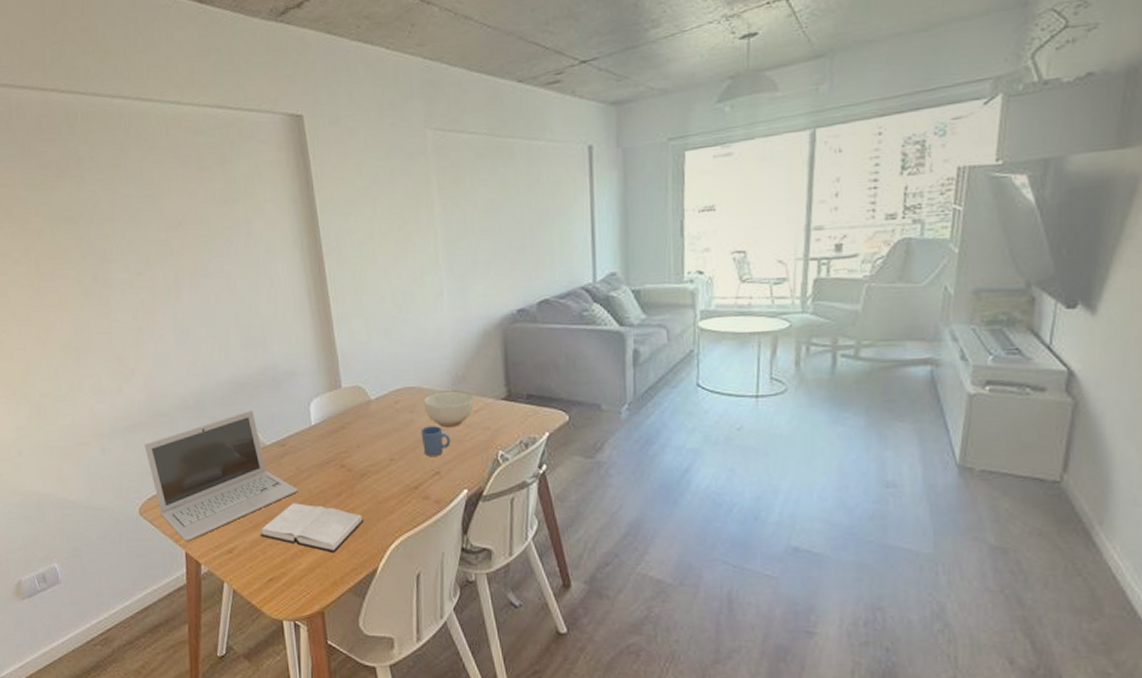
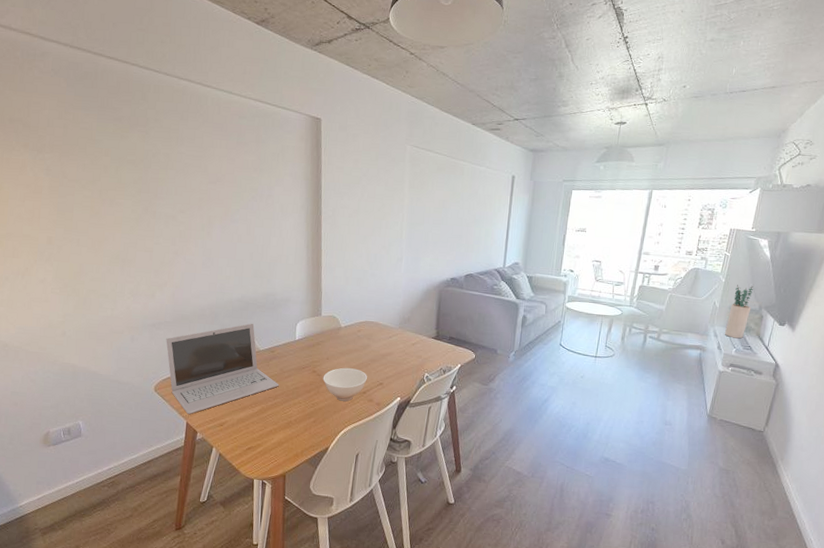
hardback book: present [260,503,364,553] -> none [246,394,324,433]
bowl: none [355,455,417,503] -> present [323,367,367,402]
mug: present [420,426,451,457] -> none [373,350,394,373]
bowl: present [423,390,474,427] -> none [378,327,413,353]
vase: none [969,252,1013,340] -> present [724,285,754,339]

